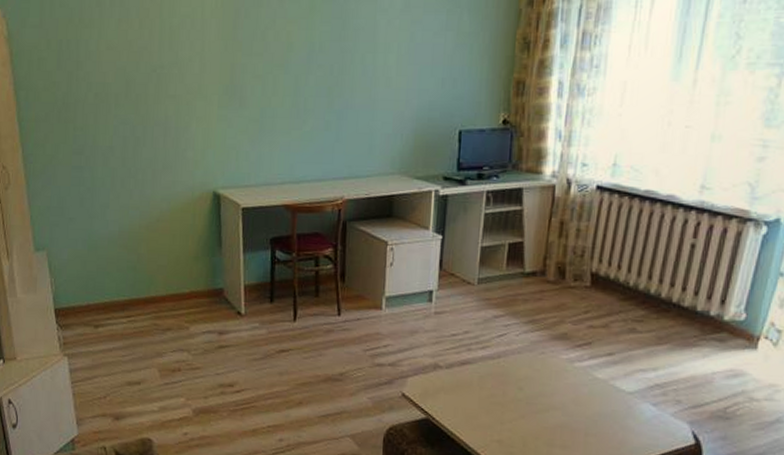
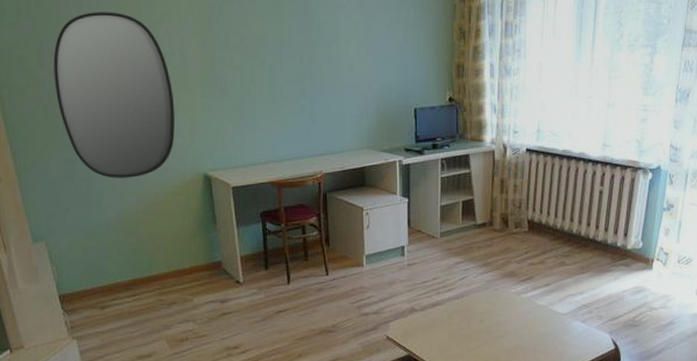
home mirror: none [70,13,189,191] -> present [53,12,176,178]

